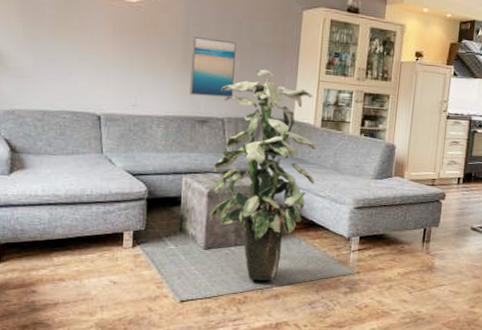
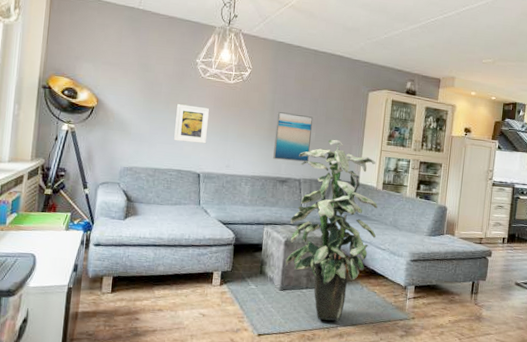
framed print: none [65,29,109,79] -> present [174,104,210,144]

